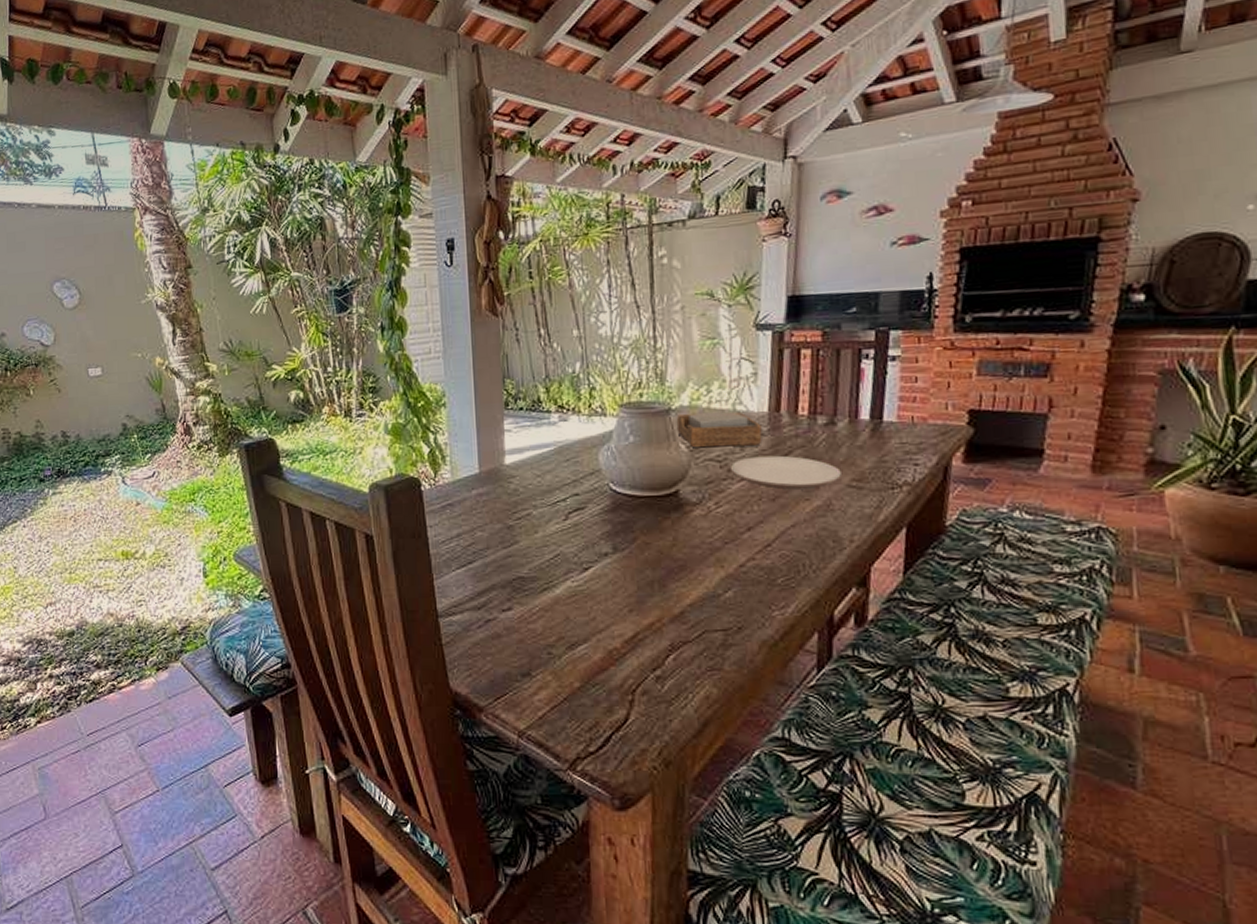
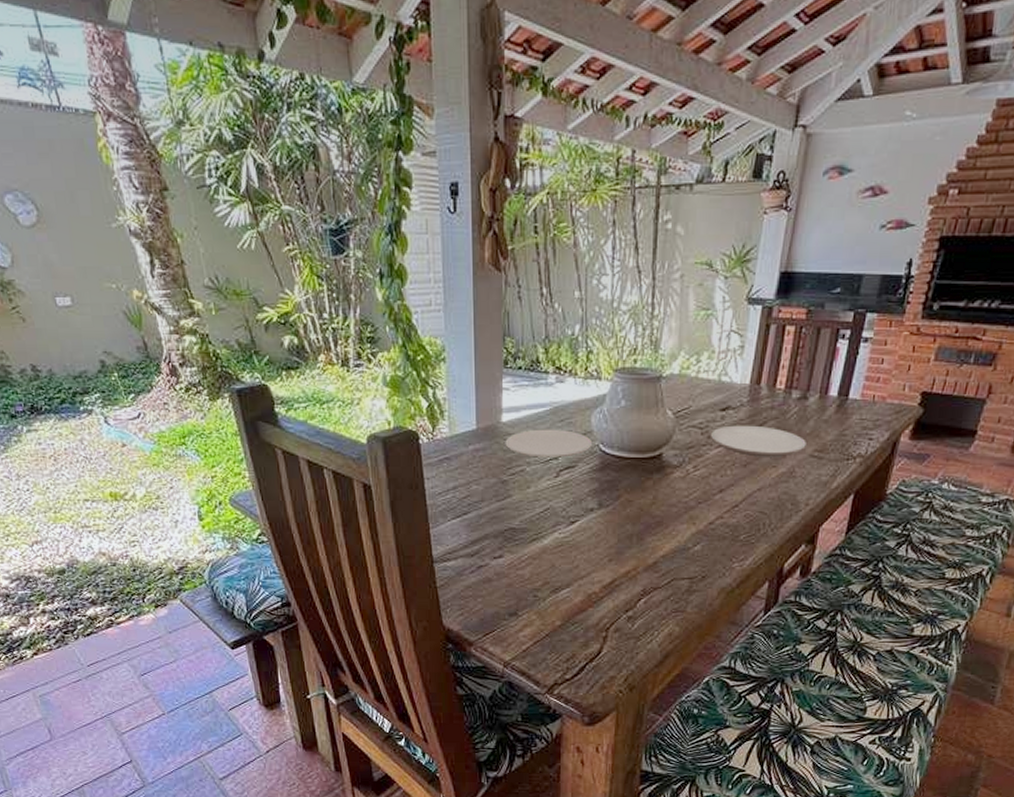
plate: none [509,469,602,500] -> present [505,429,593,458]
napkin holder: present [676,411,762,448] -> none [665,381,742,415]

